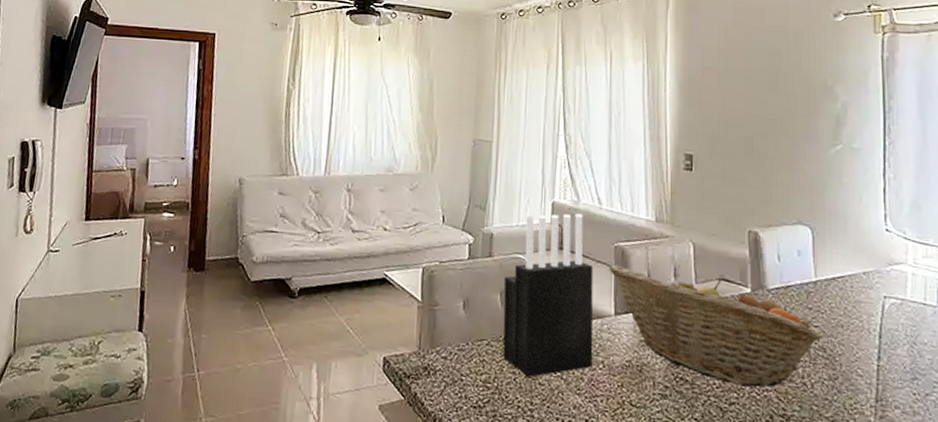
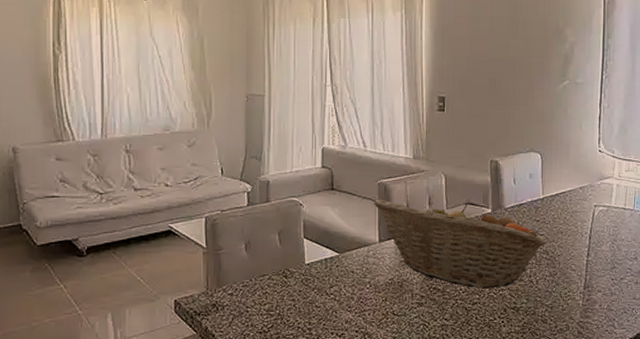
knife block: present [503,213,594,378] -> none [282,157,361,303]

